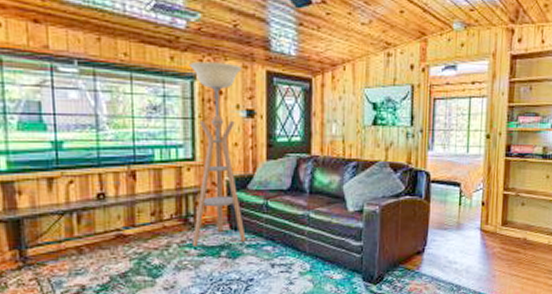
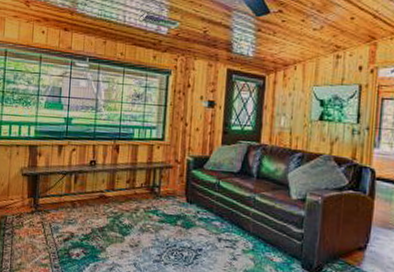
floor lamp: present [189,61,246,246] -> none [155,60,208,215]

